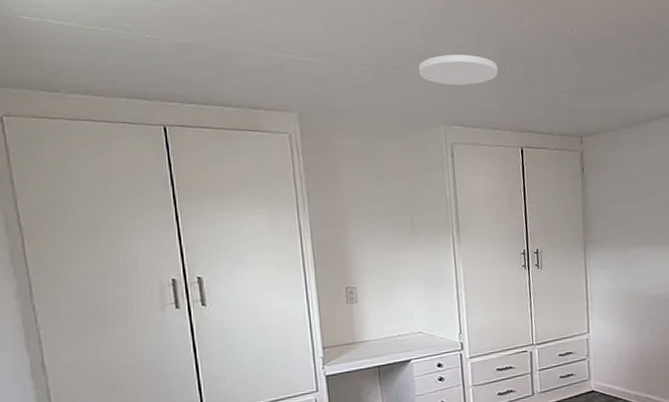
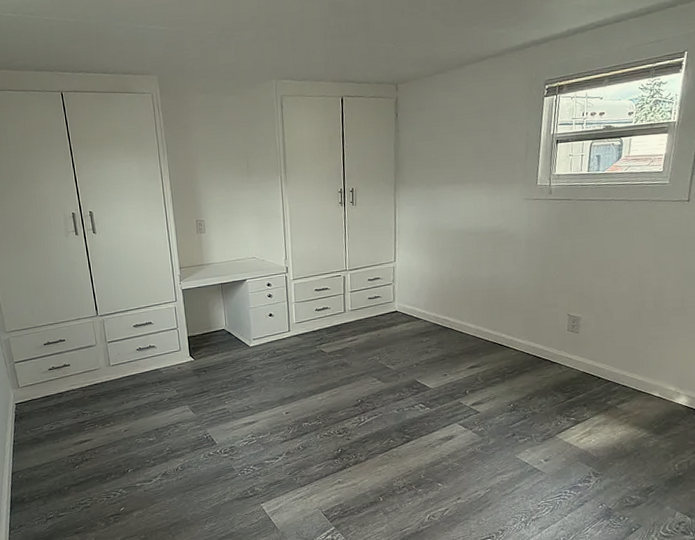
ceiling light: present [418,54,499,86] -> none [254,13,323,43]

